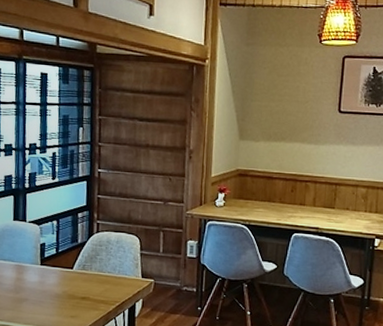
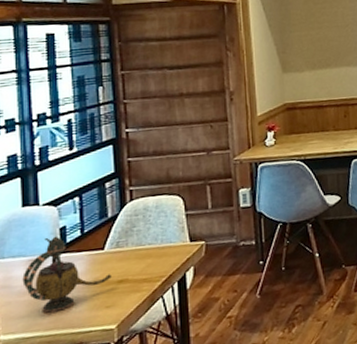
teapot: none [10,250,77,311] -> present [22,236,112,313]

